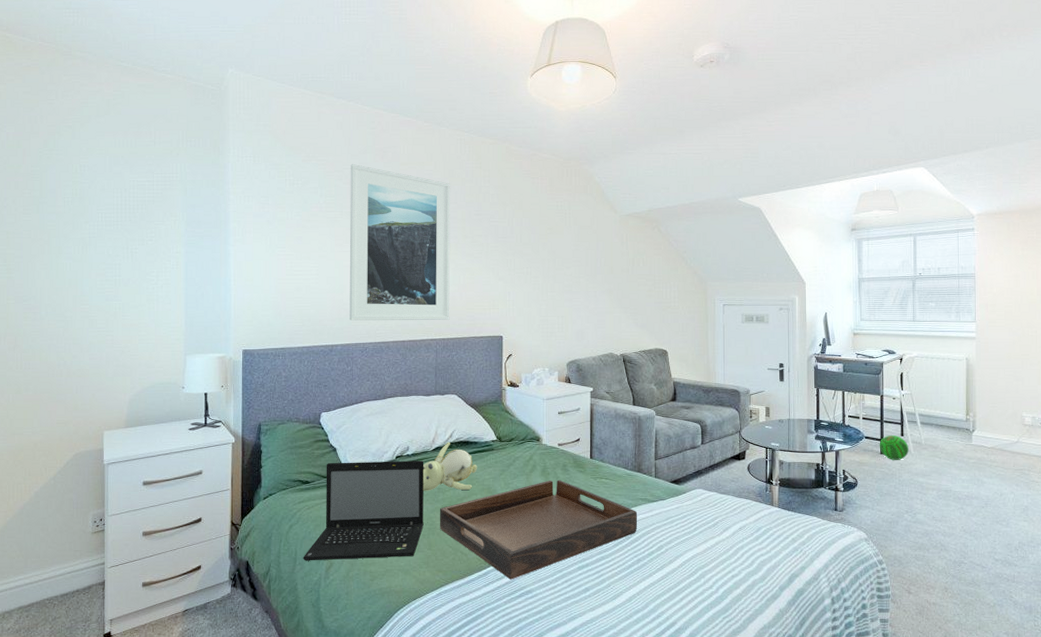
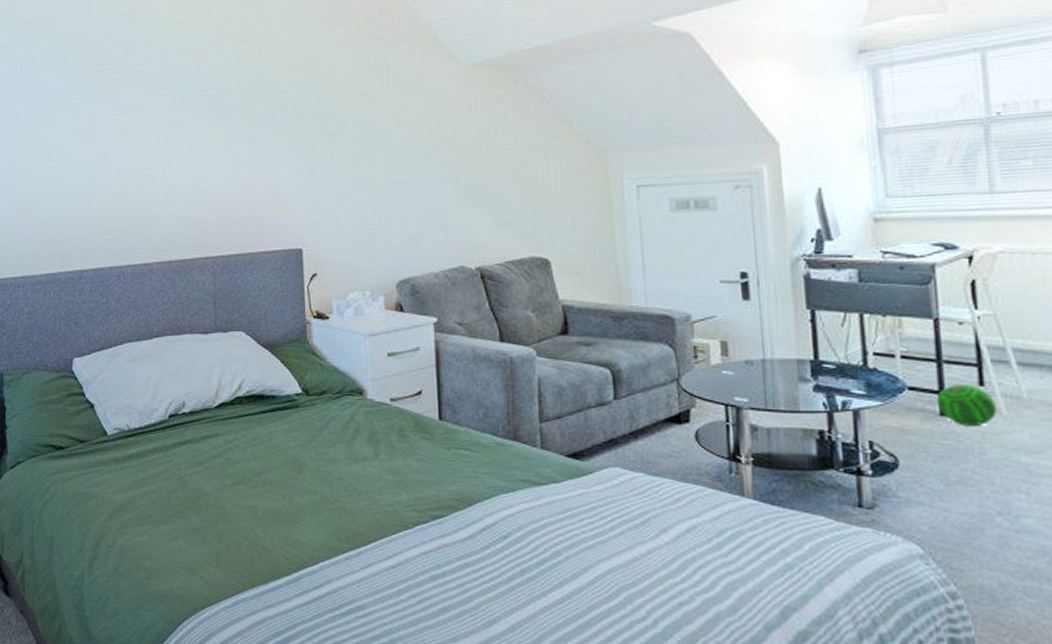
laptop: present [303,460,424,561] -> none [60,421,210,550]
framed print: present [349,164,451,321] -> none [92,34,229,238]
teddy bear: present [422,442,478,491] -> none [205,395,278,462]
serving tray: present [439,480,638,580] -> none [230,449,519,589]

